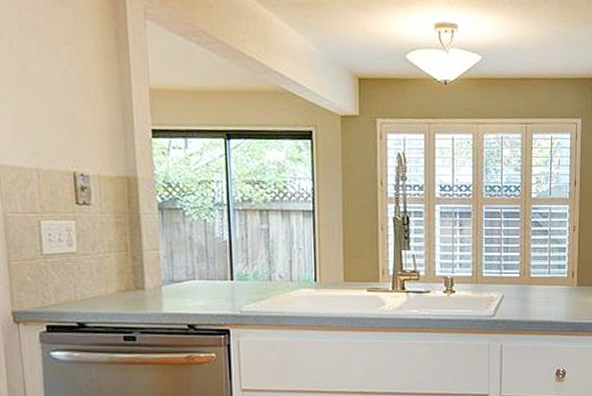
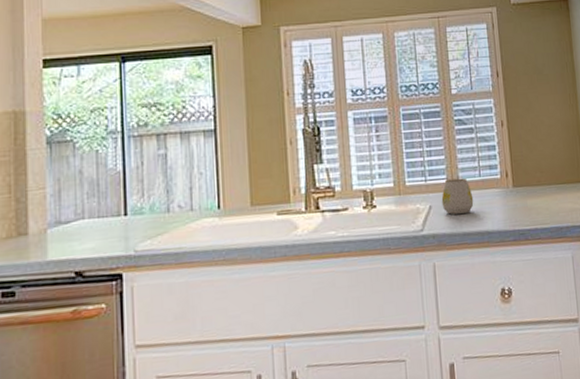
mug: none [513,274,541,304] -> present [441,178,474,215]

